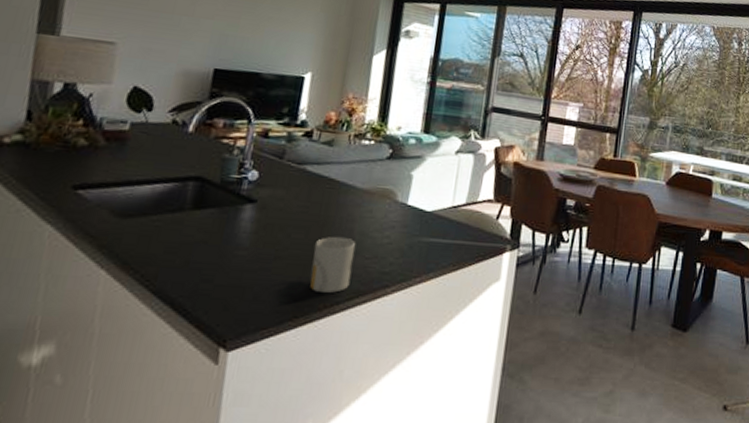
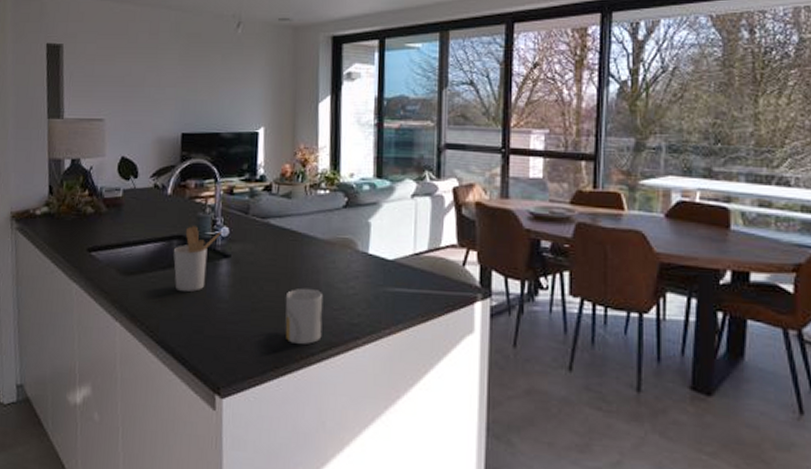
utensil holder: none [184,167,251,238] -> present [173,226,223,292]

